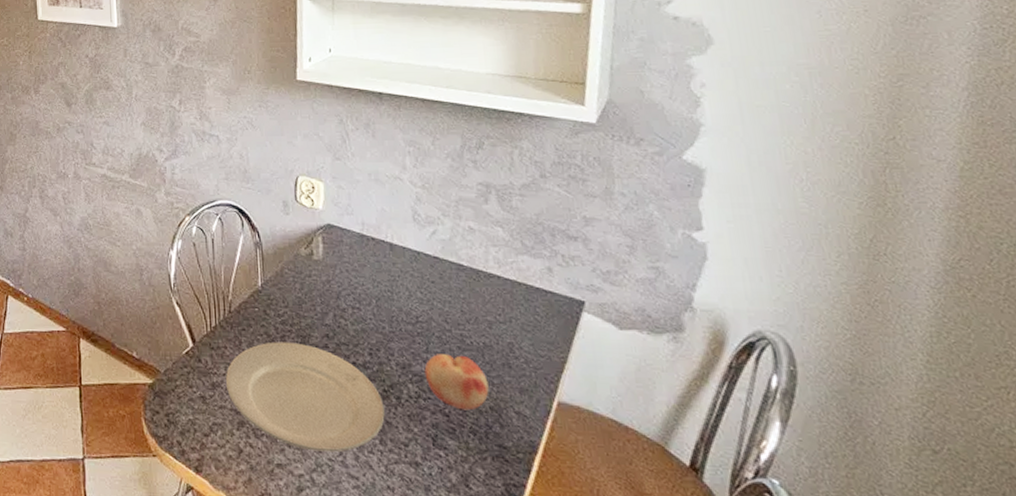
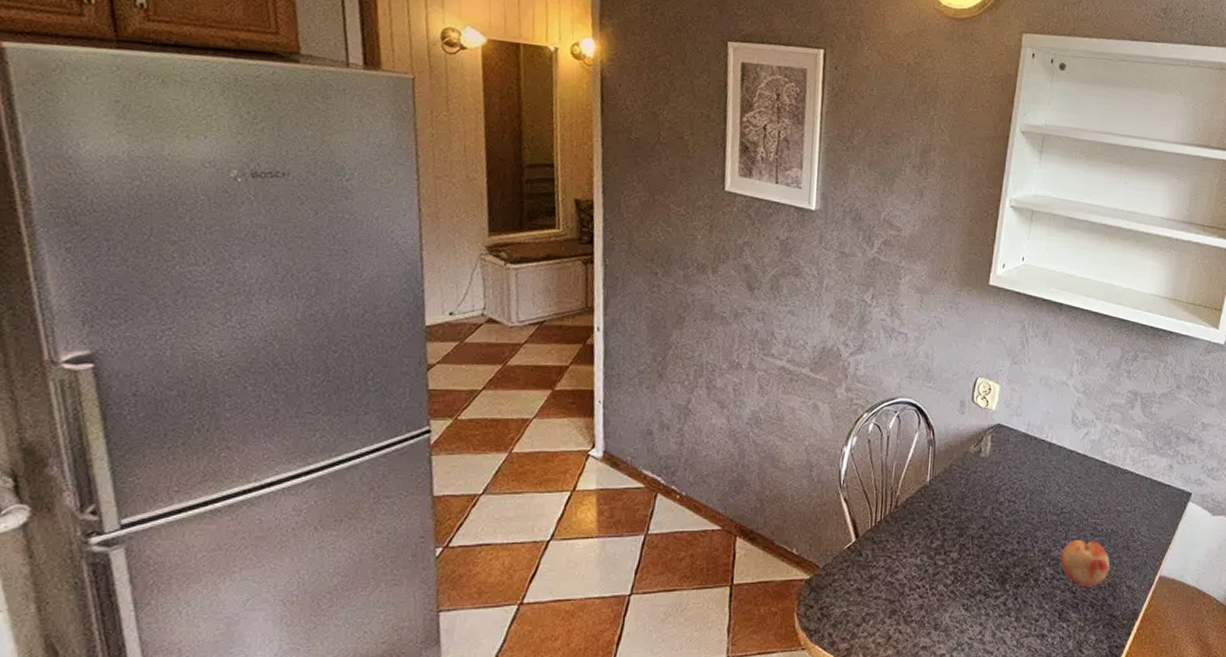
plate: present [225,342,385,452] -> none [883,534,1024,632]

